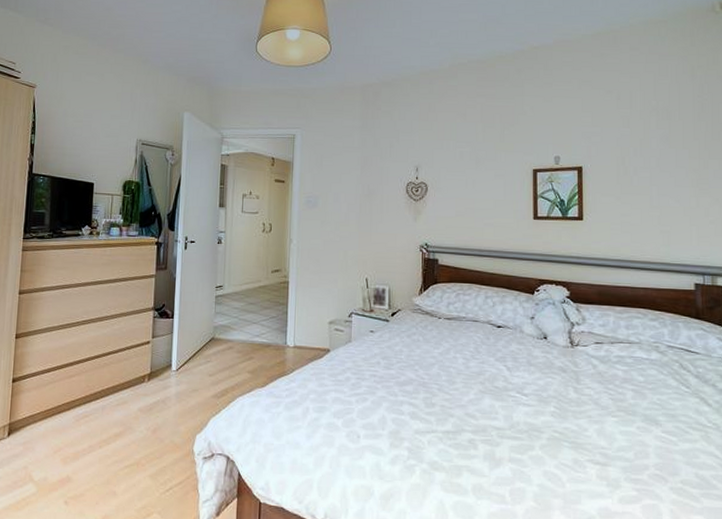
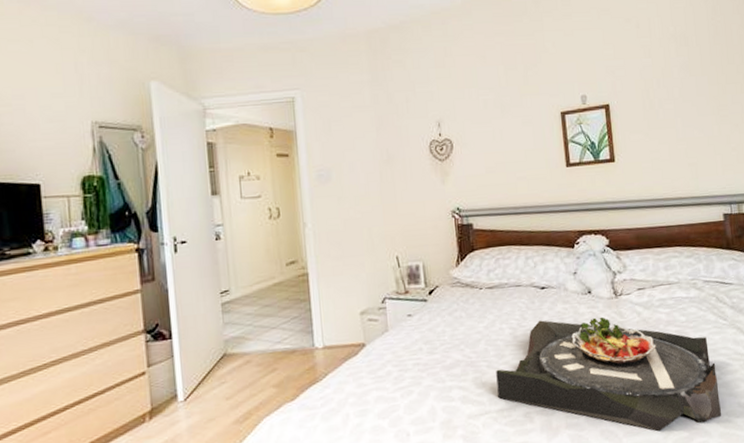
serving tray: none [445,356,675,485] -> present [496,316,721,432]

